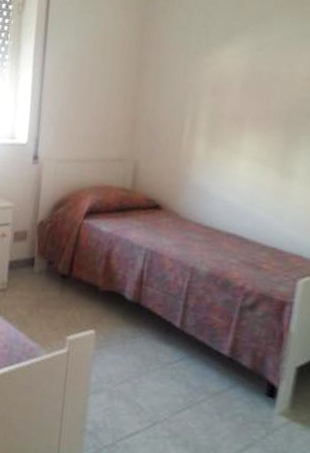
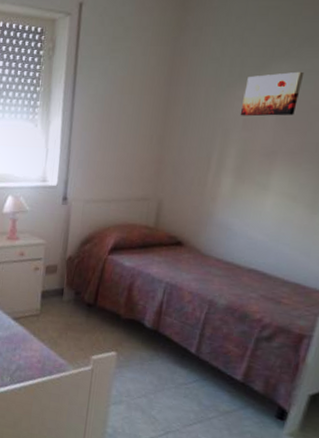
wall art: none [208,44,263,84] -> present [240,71,305,117]

